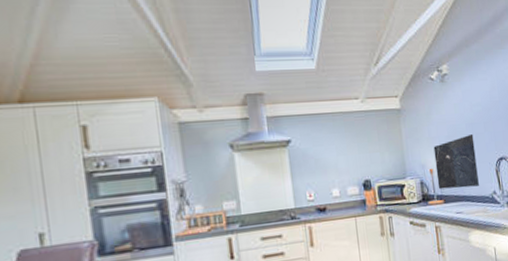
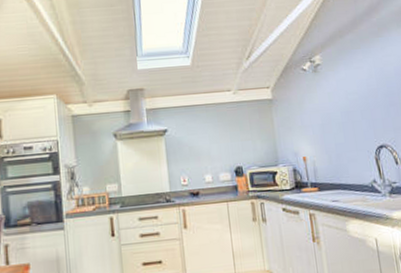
tile: present [433,134,479,190] -> none [306,122,357,177]

